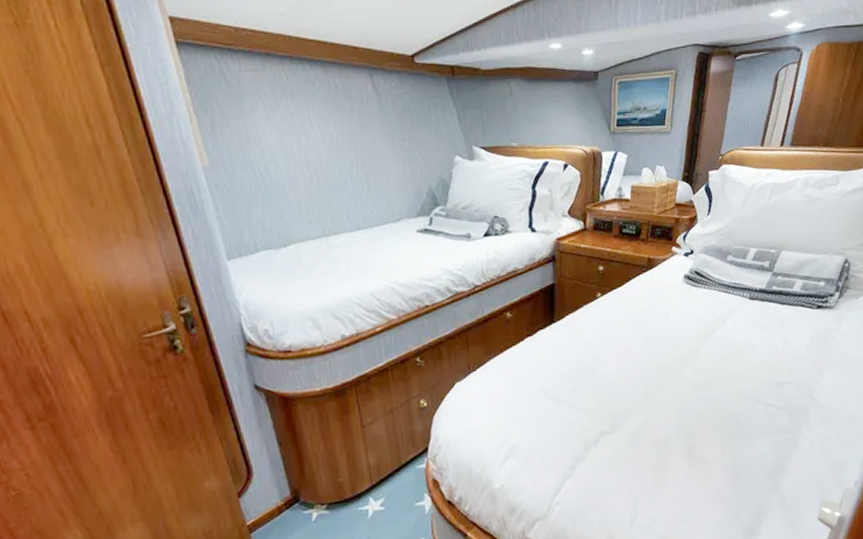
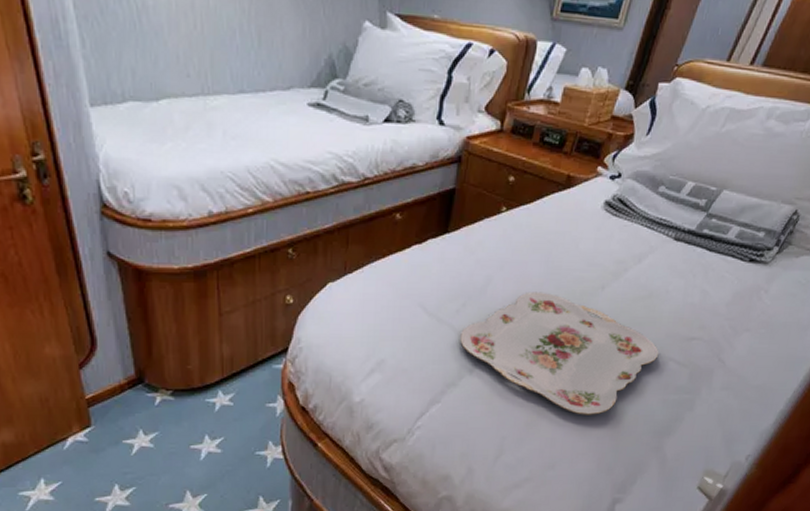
serving tray: none [580,362,758,468] -> present [460,291,659,415]

